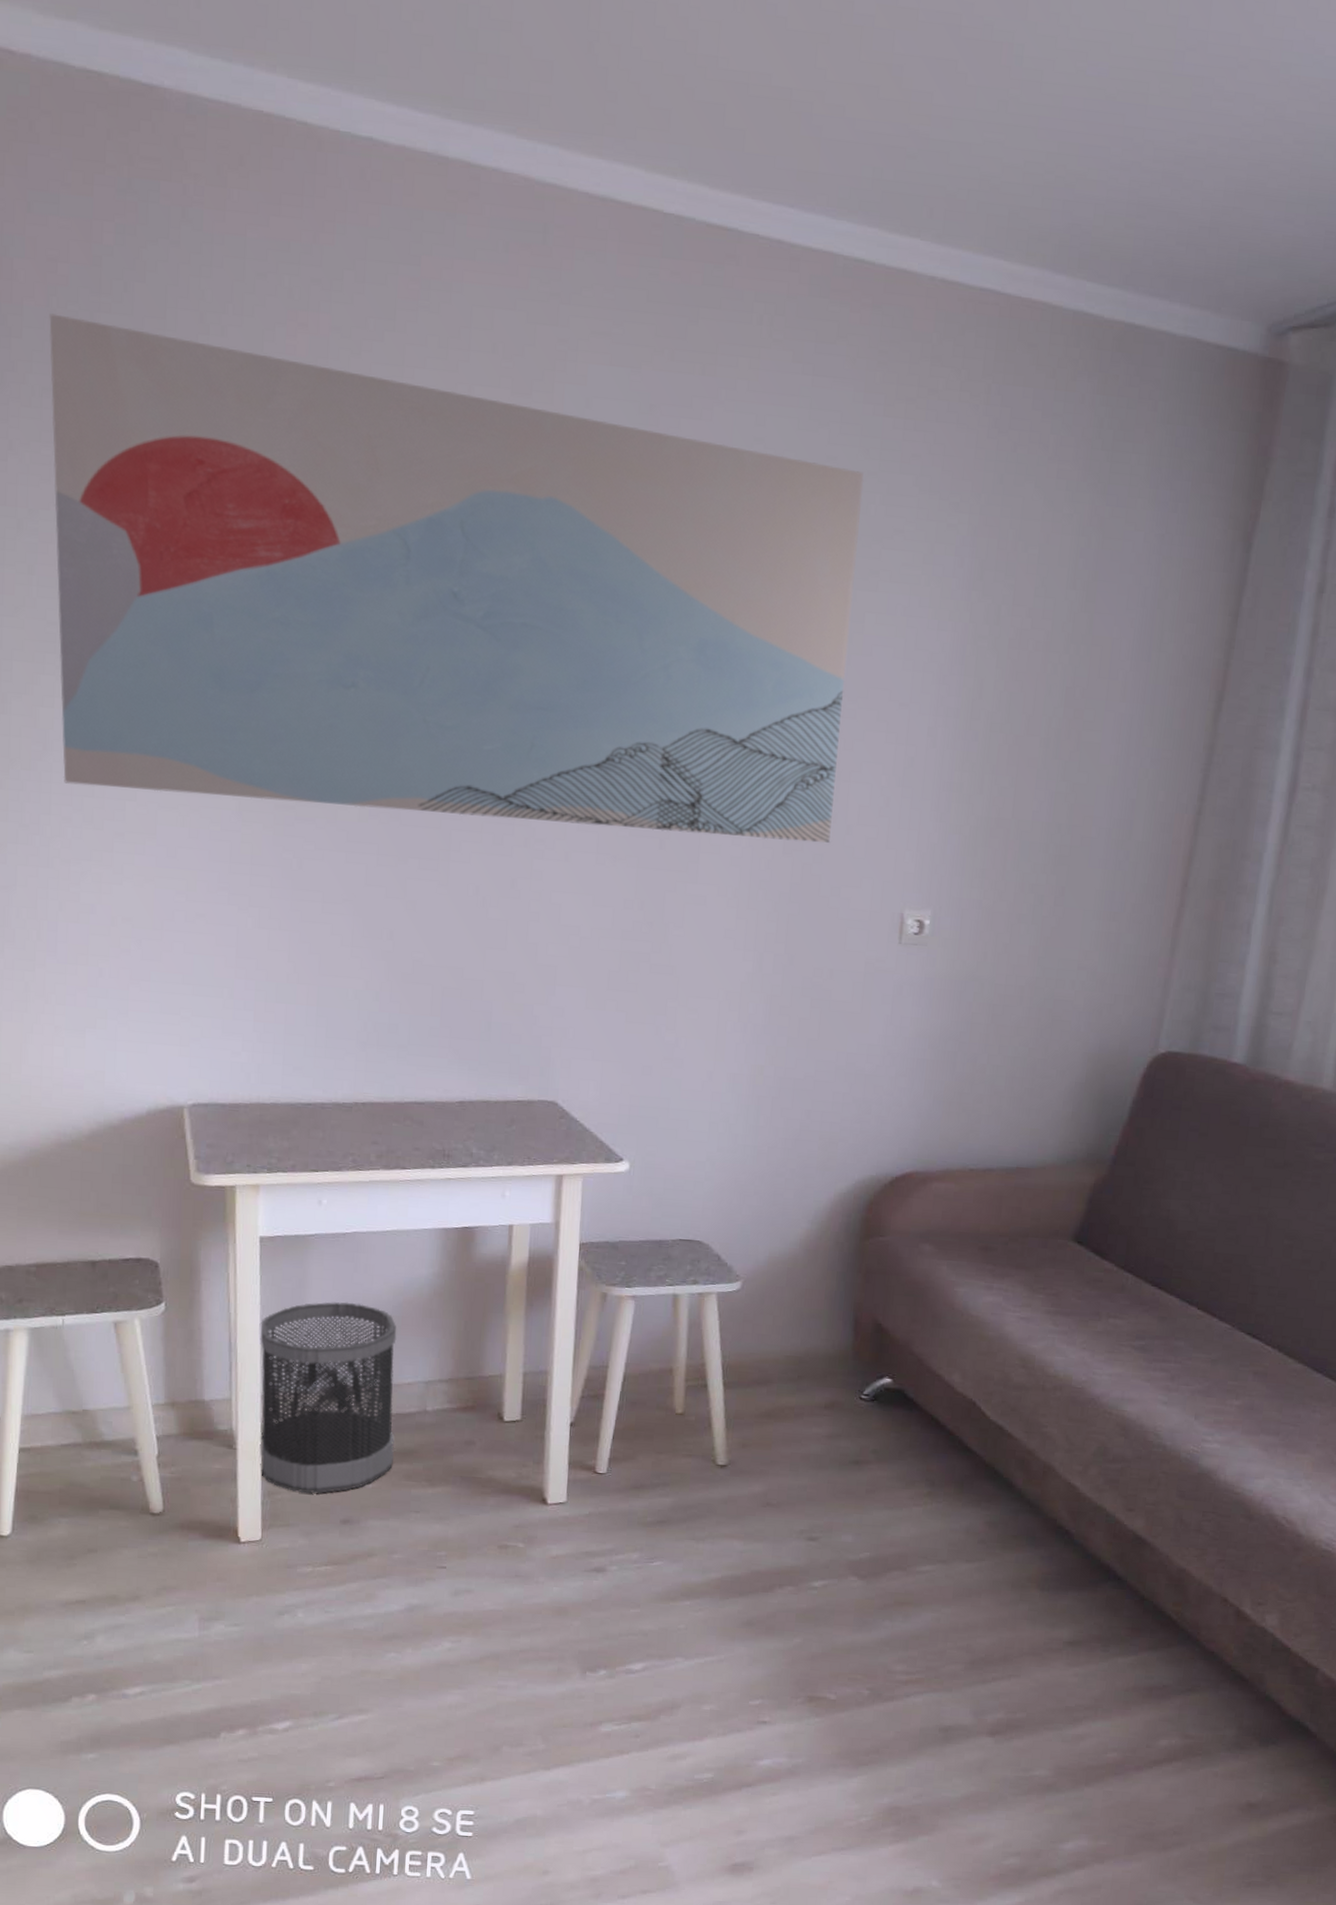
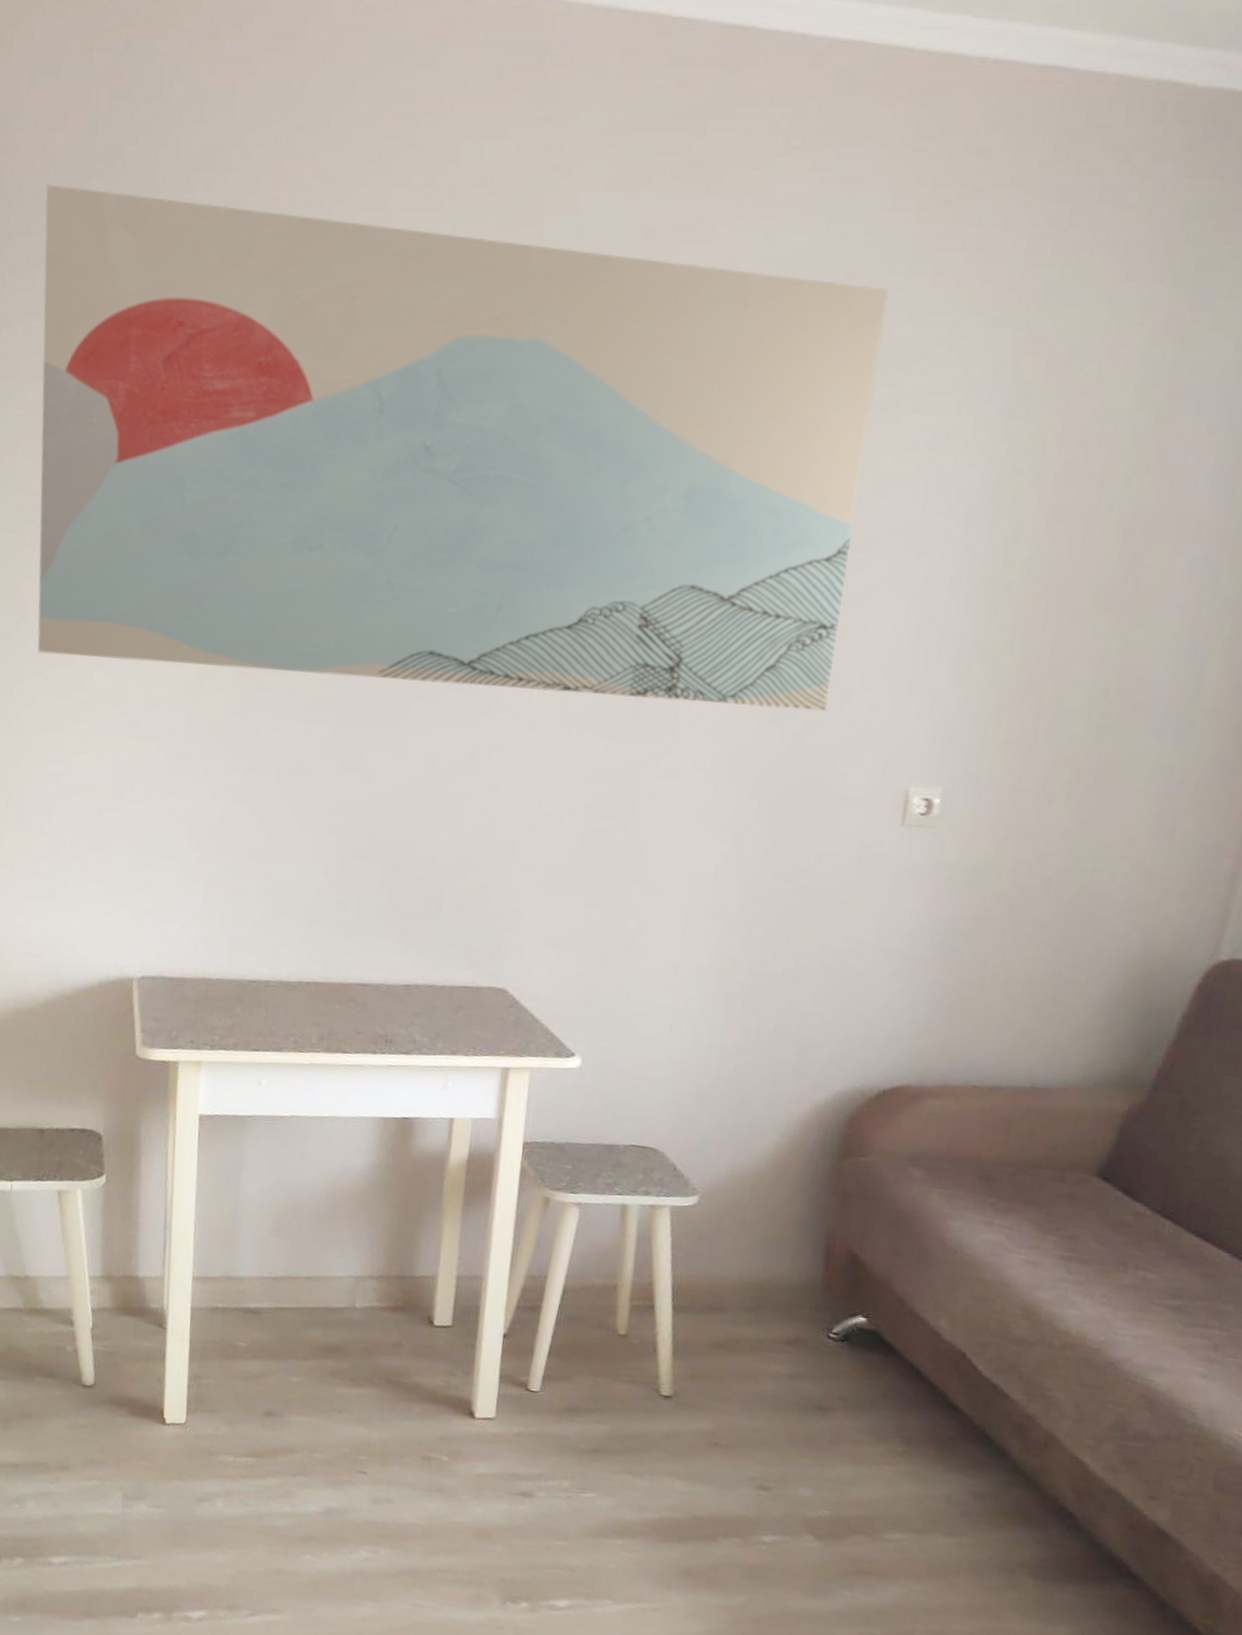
wastebasket: present [259,1302,397,1494] -> none [187,1186,330,1382]

